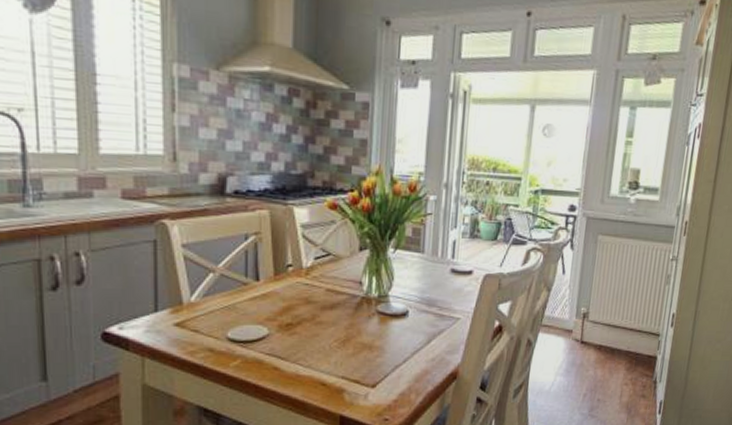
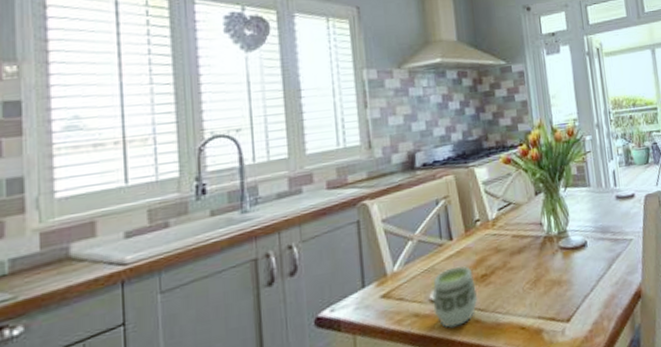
cup: none [230,309,280,369] -> present [432,266,478,328]

